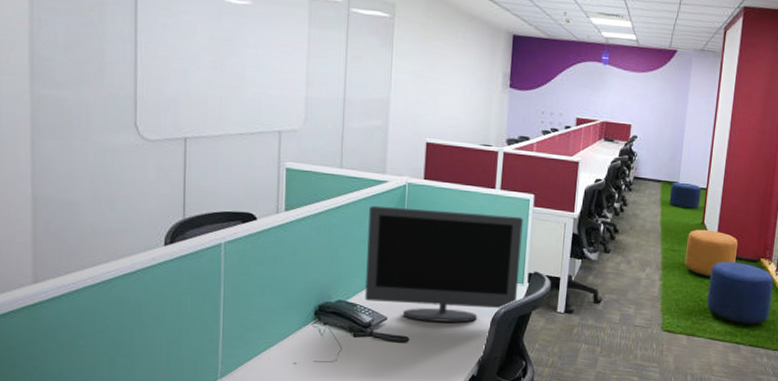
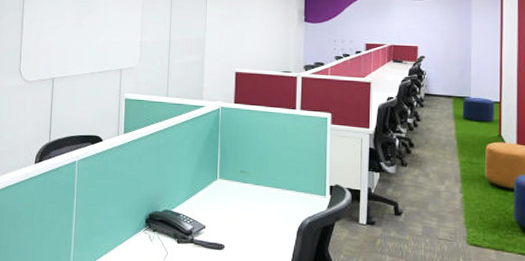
monitor: present [365,205,523,323] -> none [187,127,322,232]

